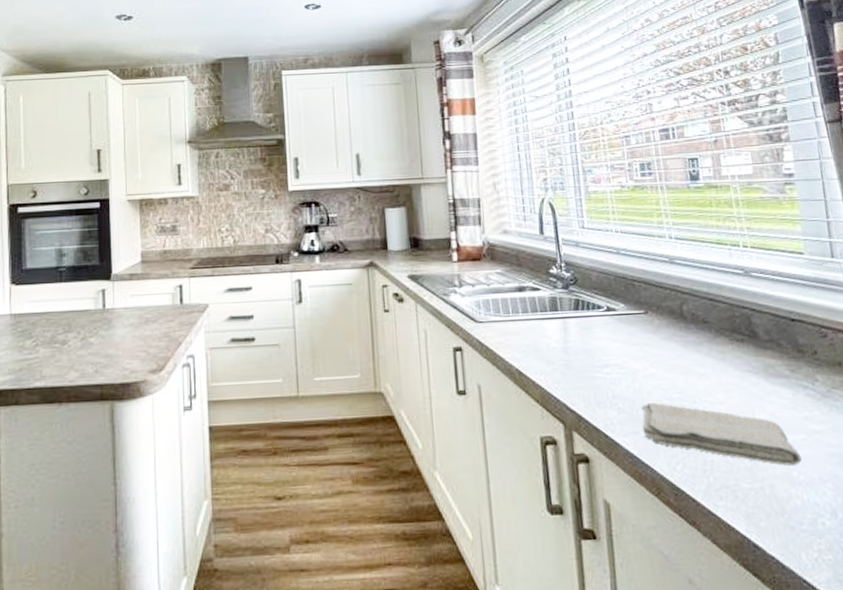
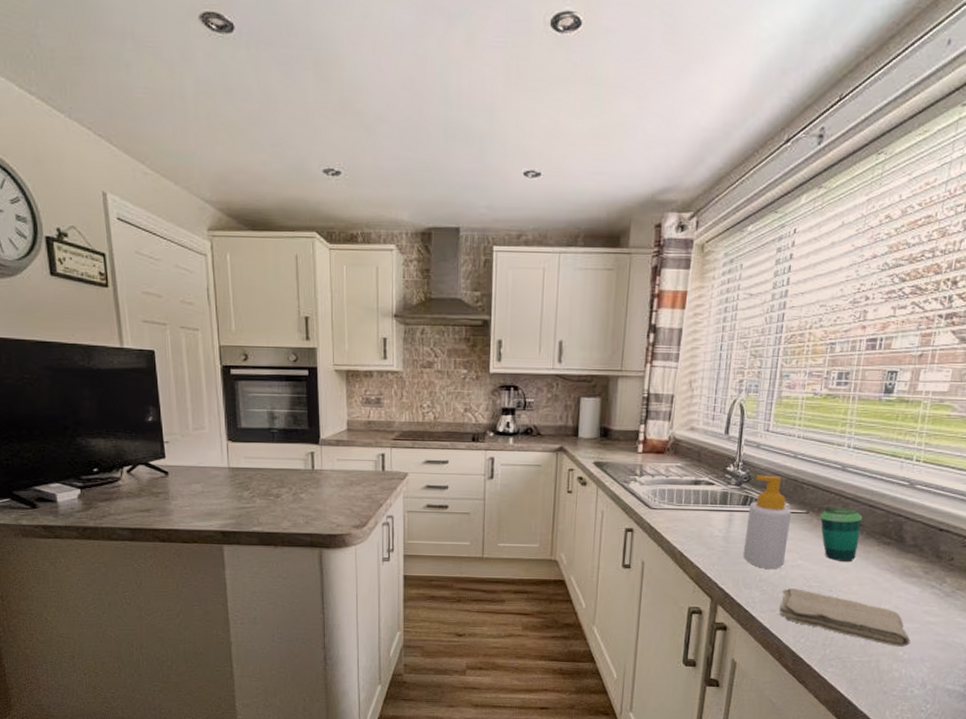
soap bottle: none [582,274,635,382] -> present [743,475,791,569]
cup: none [659,302,711,367] -> present [819,506,862,562]

